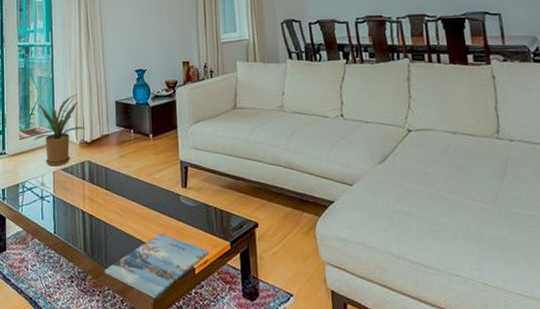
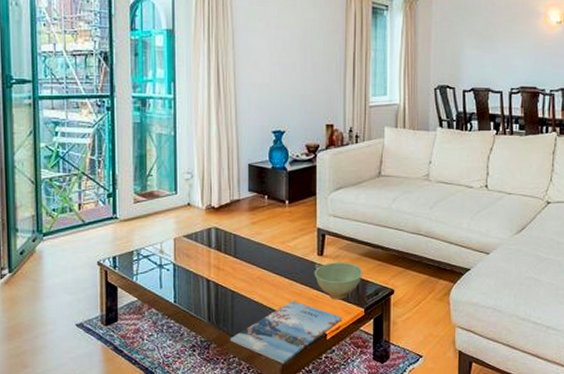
house plant: present [30,94,86,167] -> none [147,155,213,233]
bowl: none [179,194,227,233] -> present [314,262,363,300]

